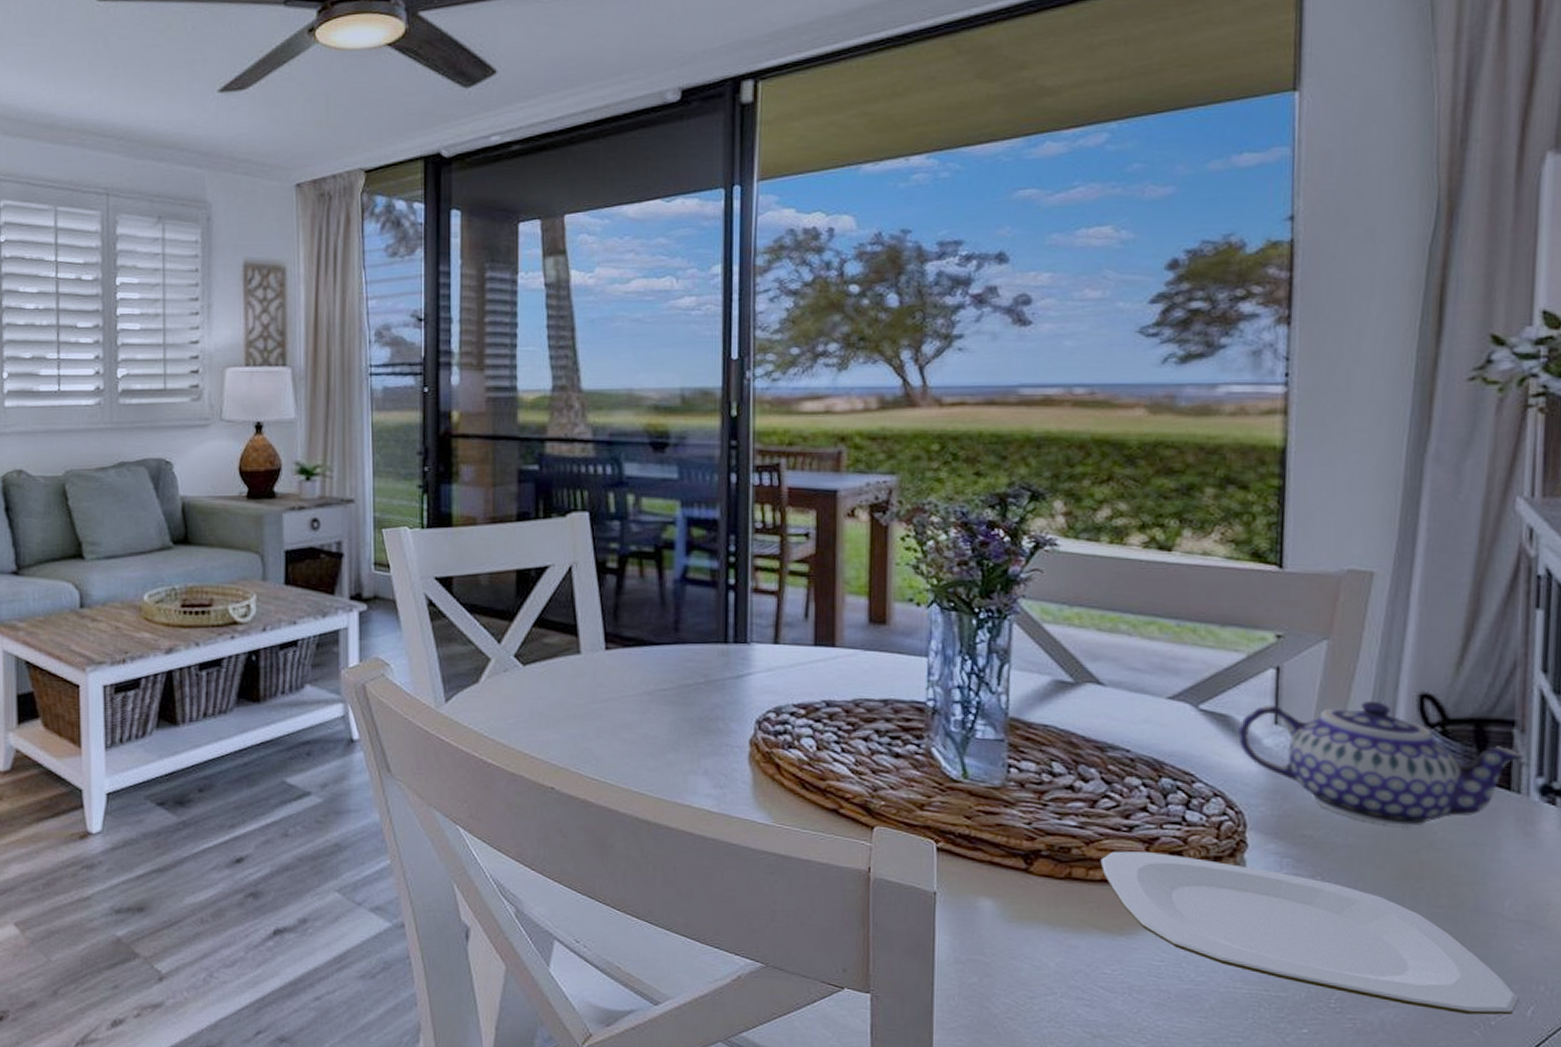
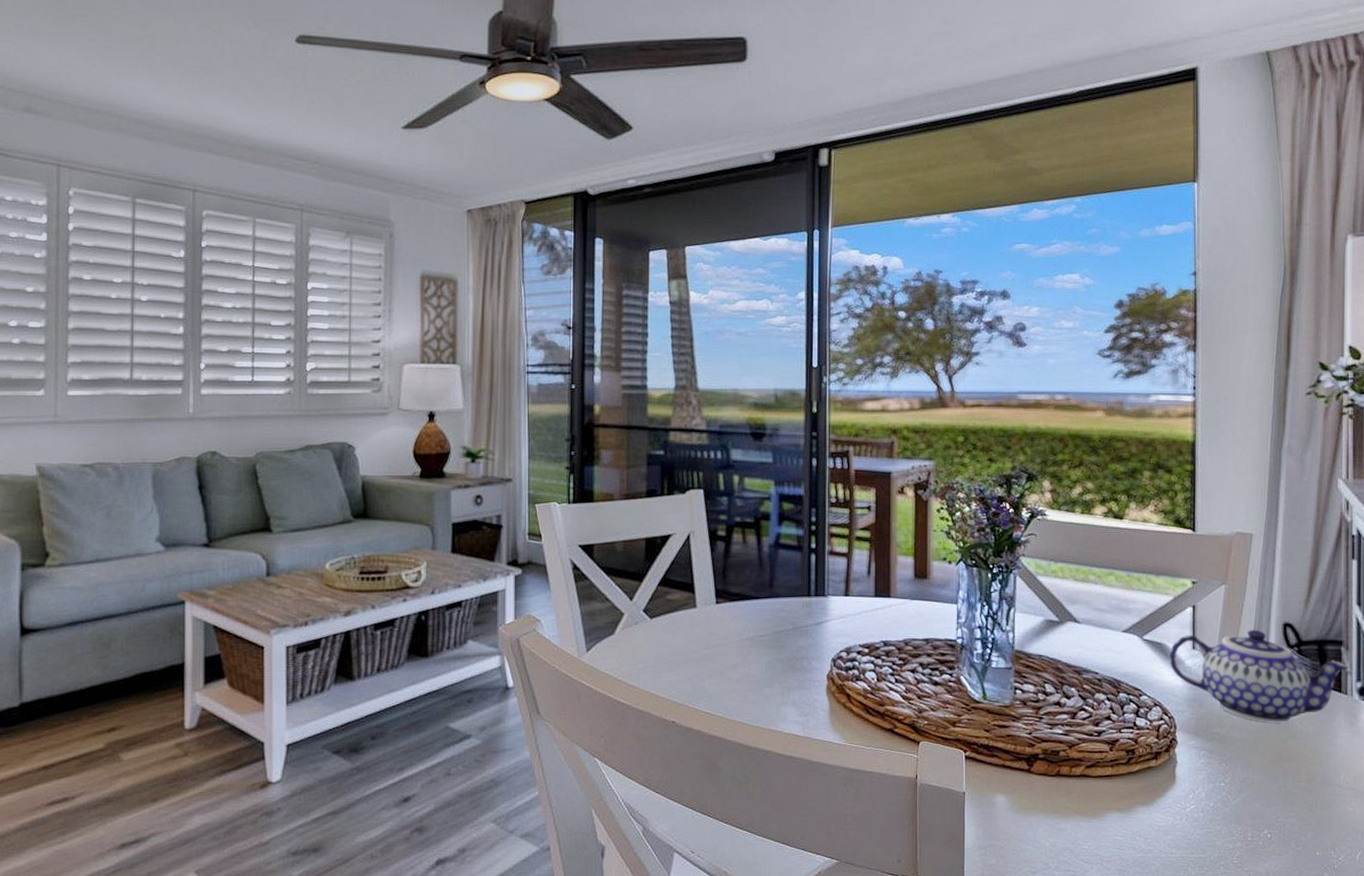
plate: present [1100,851,1519,1015] -> none [1079,750,1351,861]

